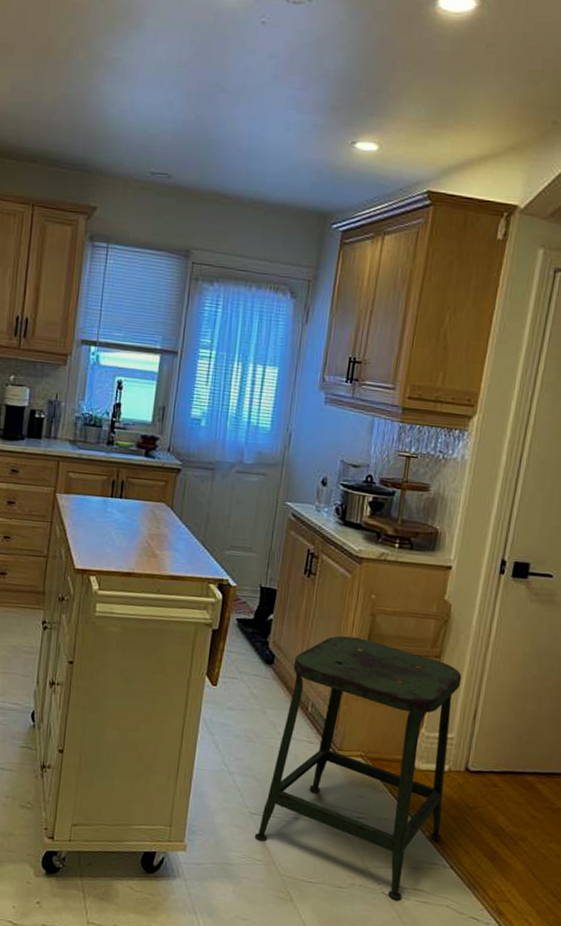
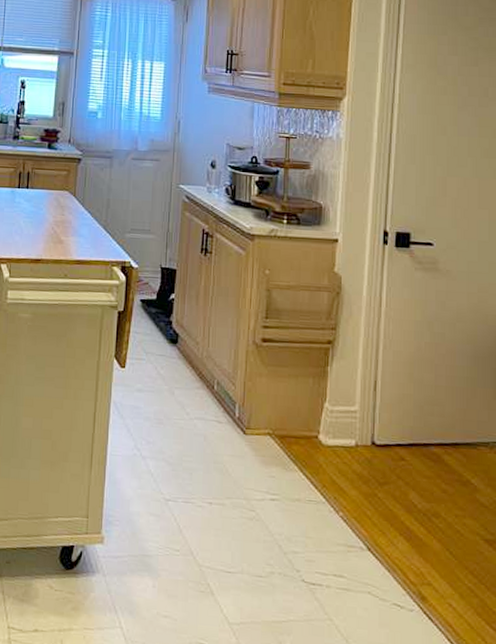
stool: present [254,635,462,900] -> none [170,312,359,588]

